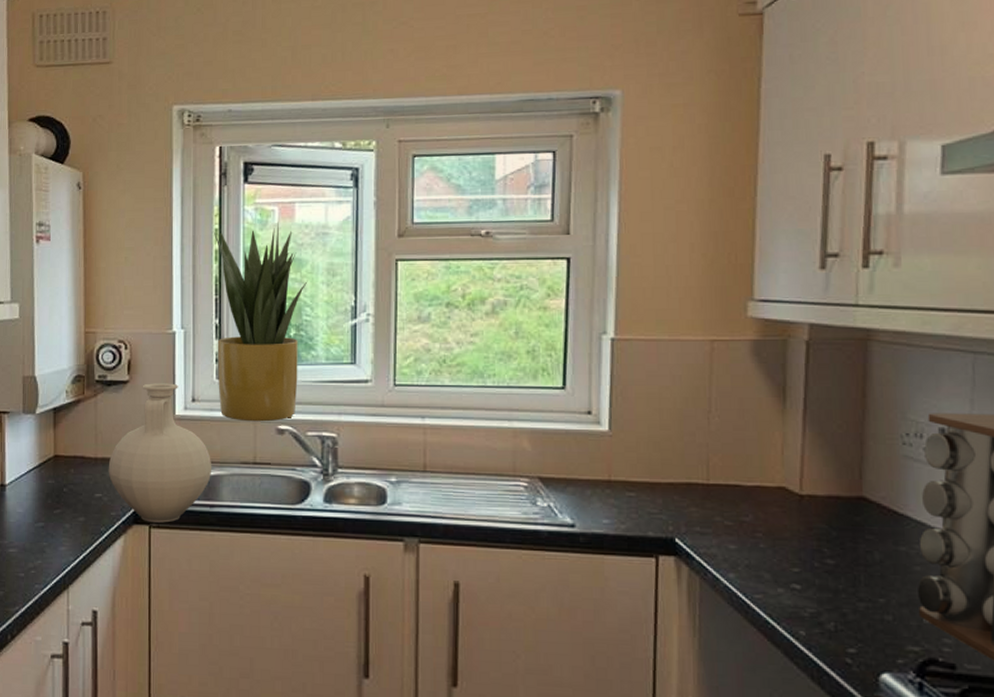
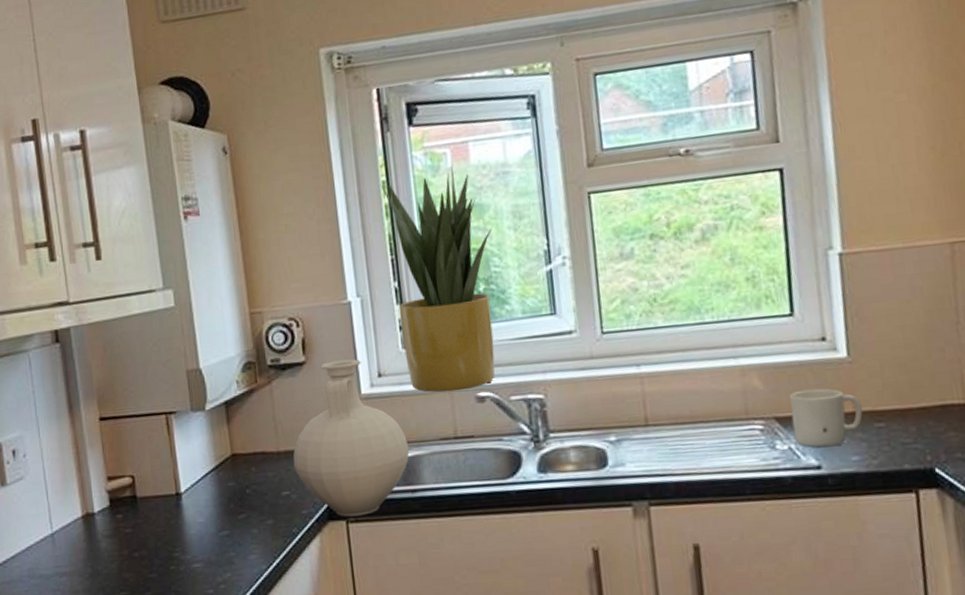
mug: none [553,455,617,509] -> present [789,388,863,448]

